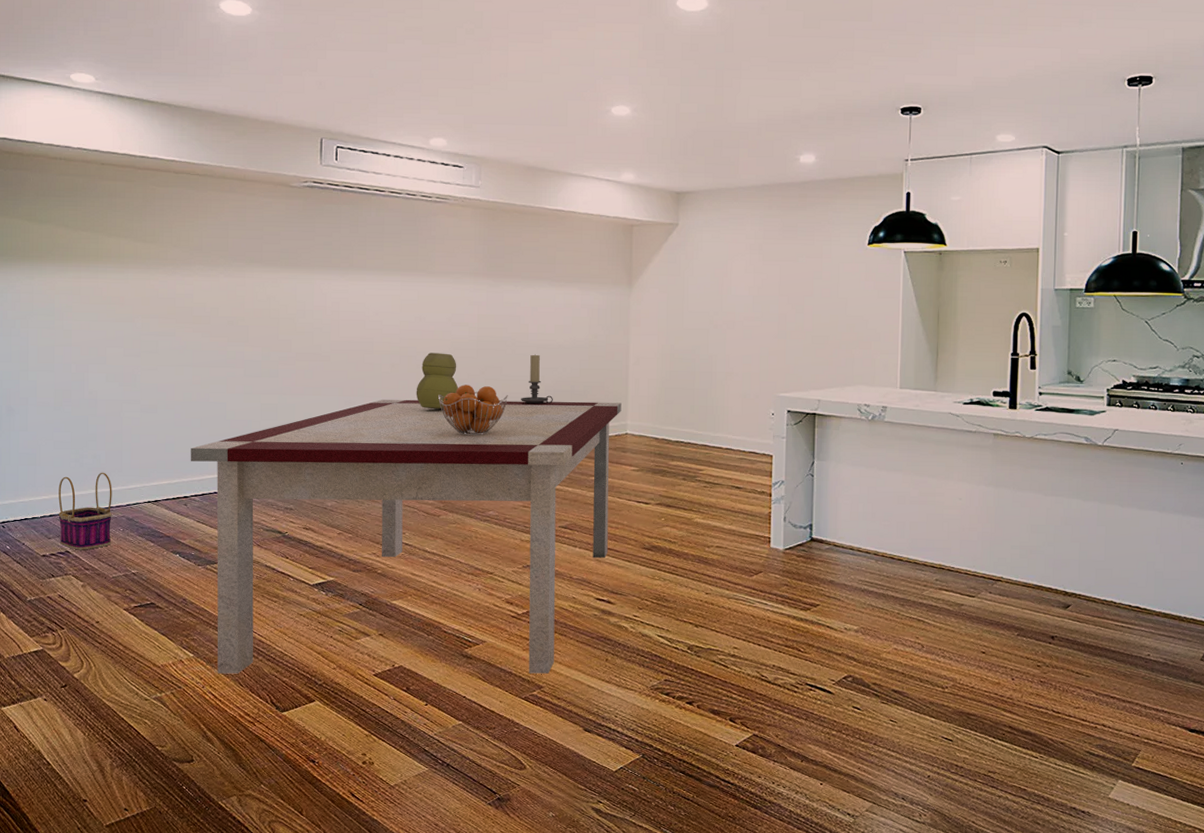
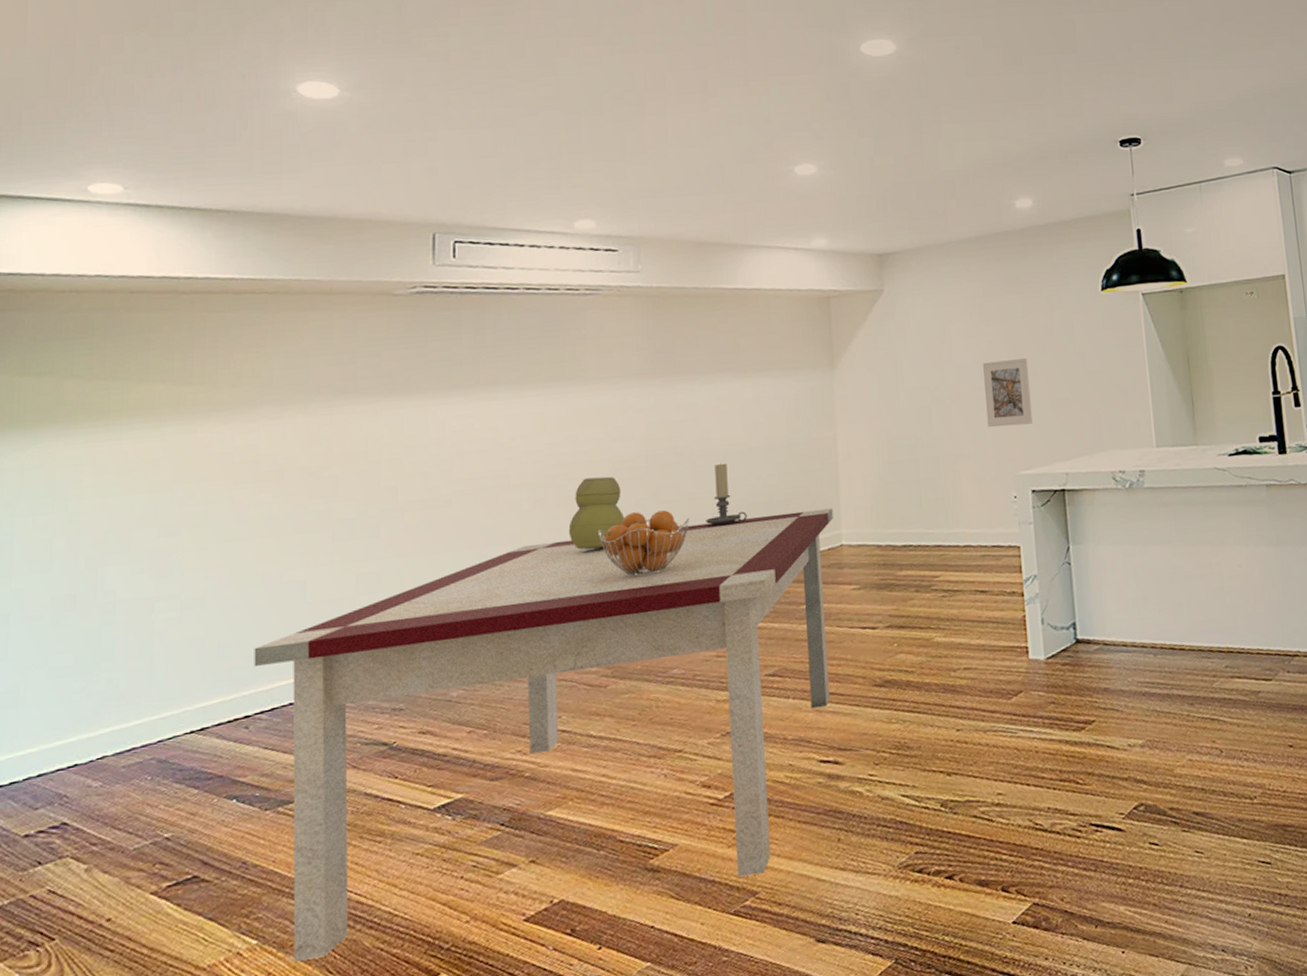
basket: present [58,472,112,550] -> none [51,700,136,819]
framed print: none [756,297,796,354] -> present [982,358,1033,428]

